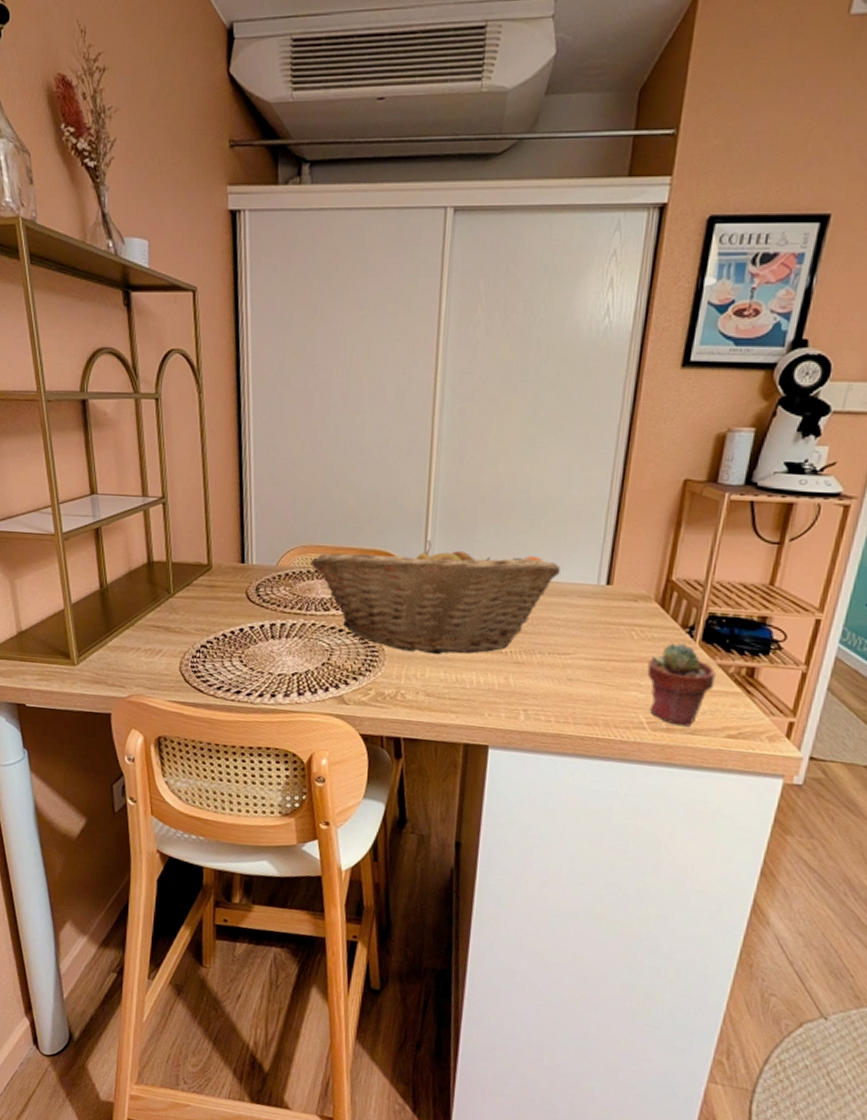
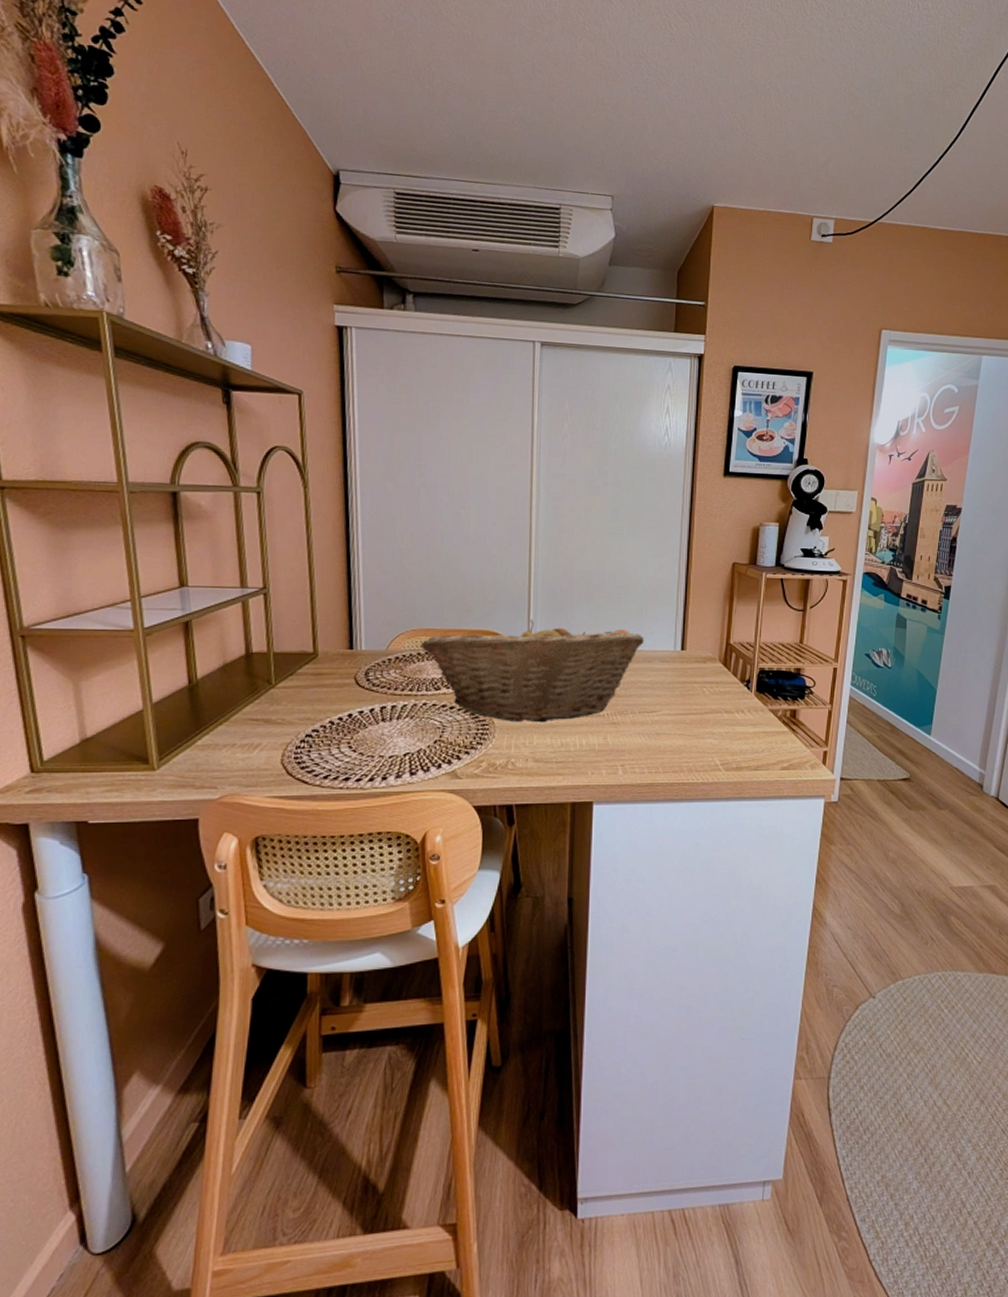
potted succulent: present [647,643,716,727] -> none [718,695,769,764]

